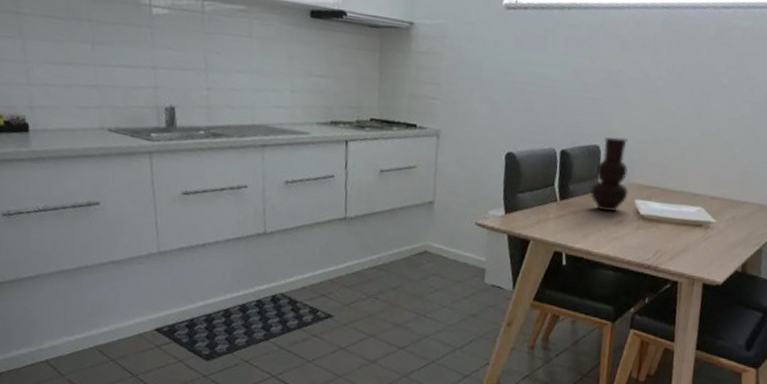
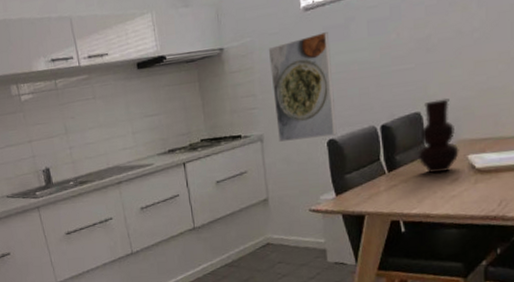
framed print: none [456,36,526,149] -> present [268,32,337,142]

